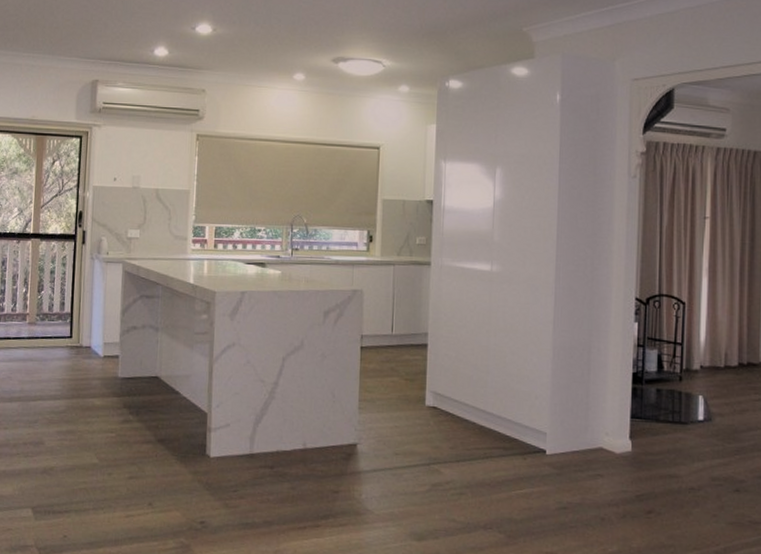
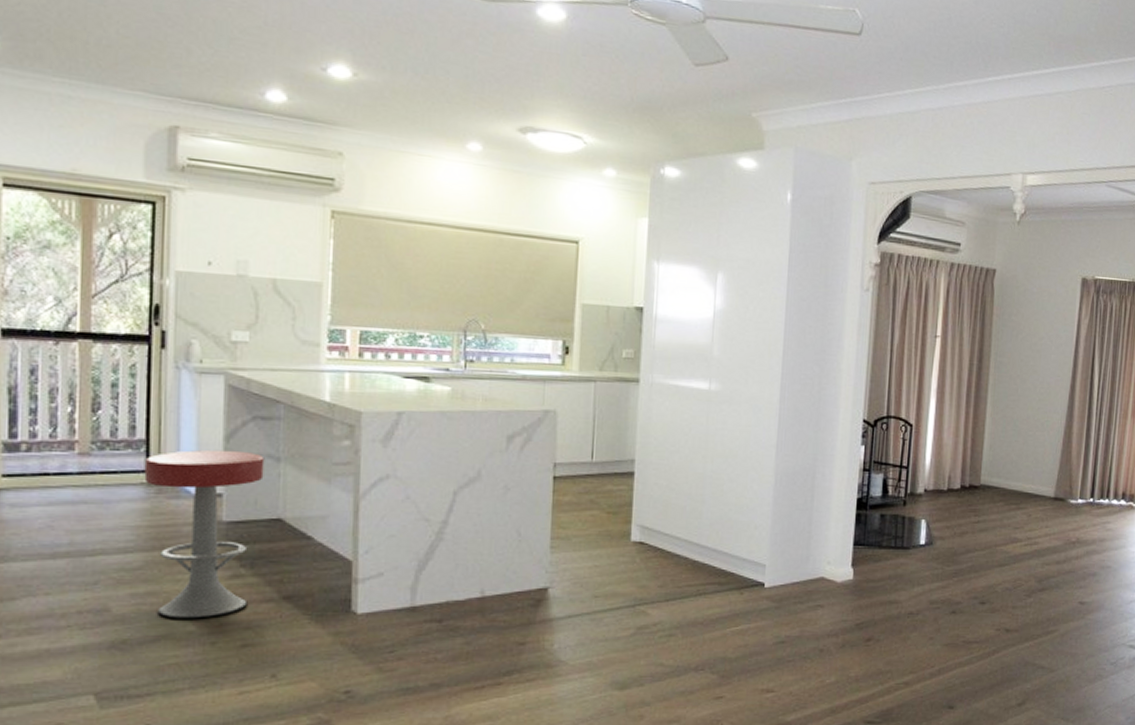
bar stool: none [68,321,148,454] -> present [144,449,265,619]

